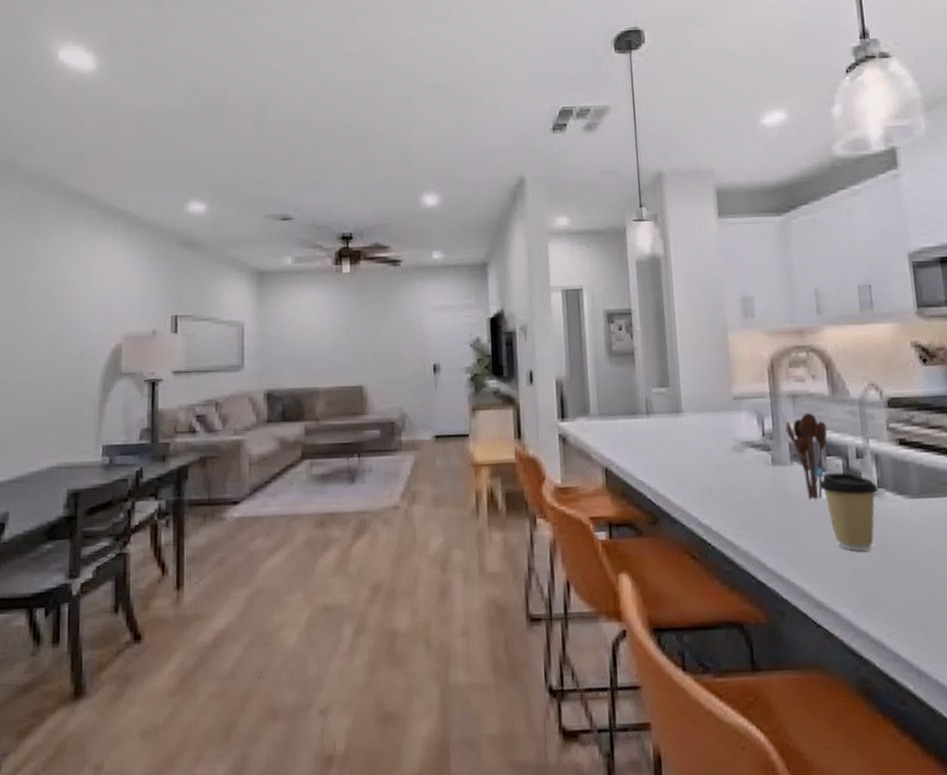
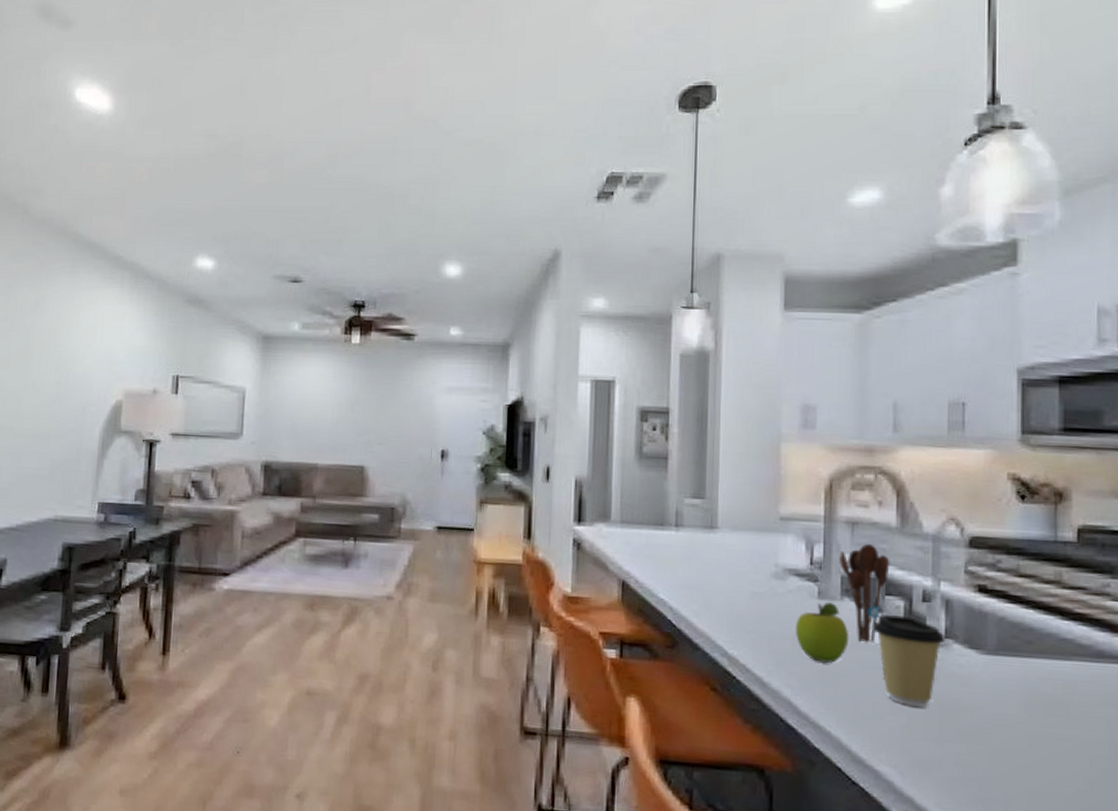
fruit: none [756,468,802,522] -> present [795,603,849,663]

